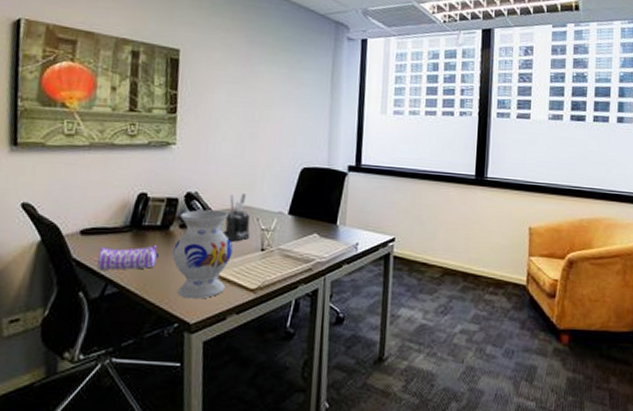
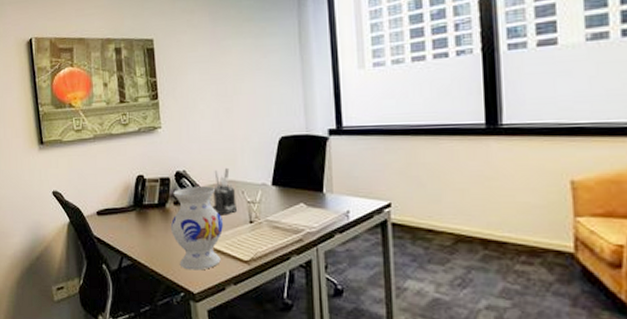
pencil case: present [97,245,160,271] -> none [113,222,161,246]

